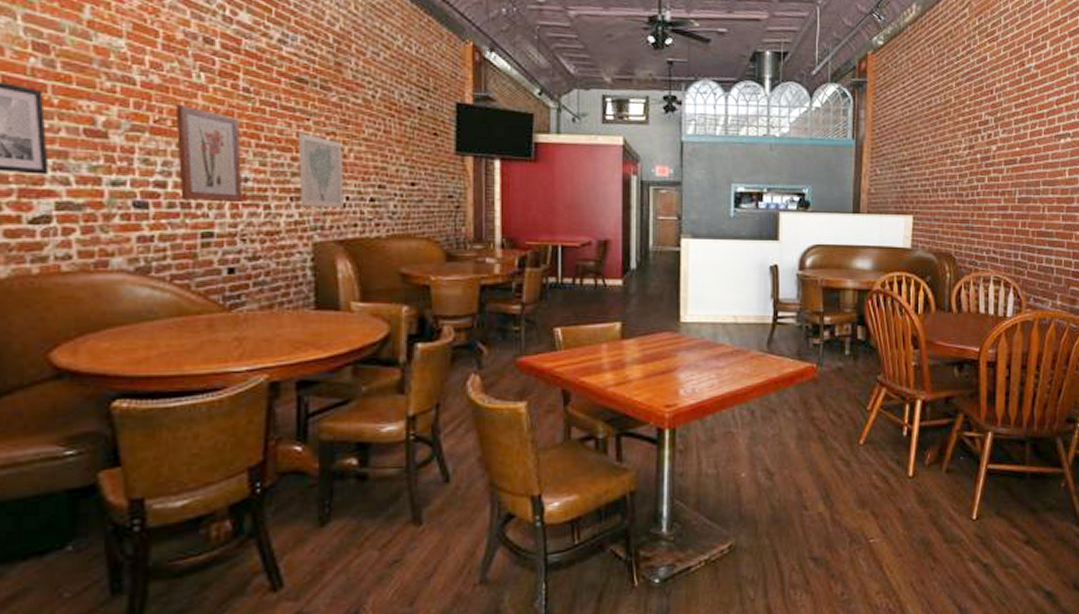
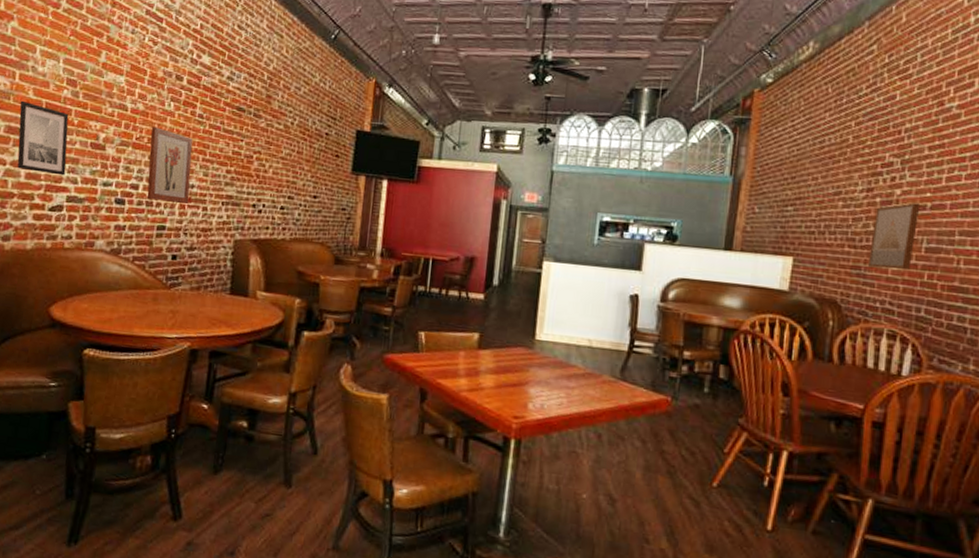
wall art: present [297,133,344,209] -> none [229,151,265,214]
wall art: none [974,157,1012,220] -> present [867,203,921,270]

